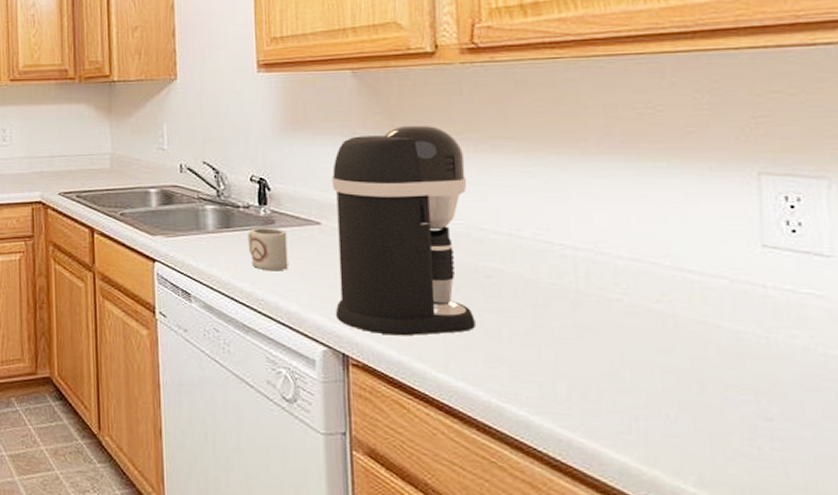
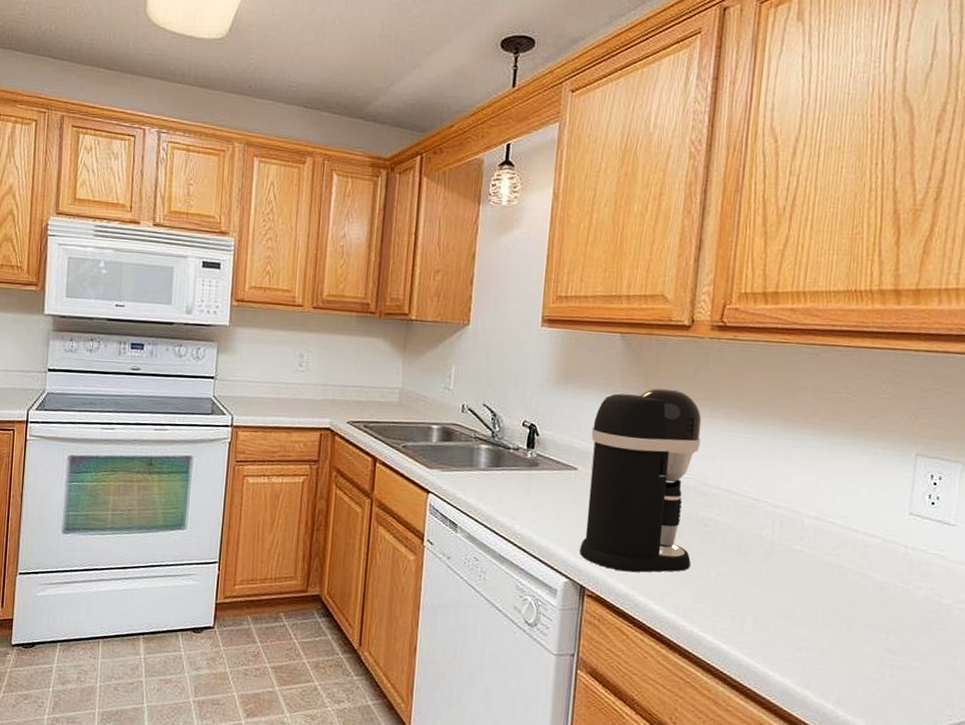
cup: present [247,228,288,271] -> none [513,468,548,509]

